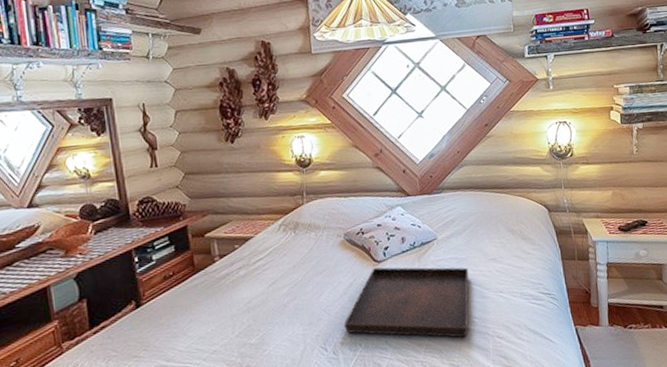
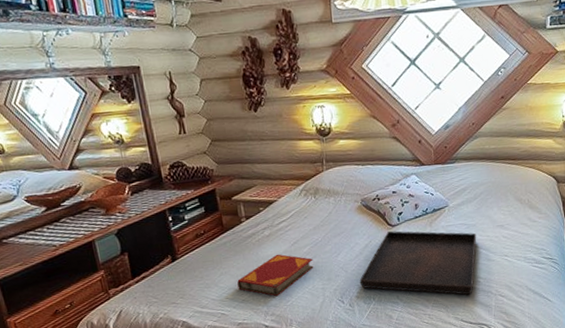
hardback book: none [208,296,294,346] -> present [237,254,314,297]

